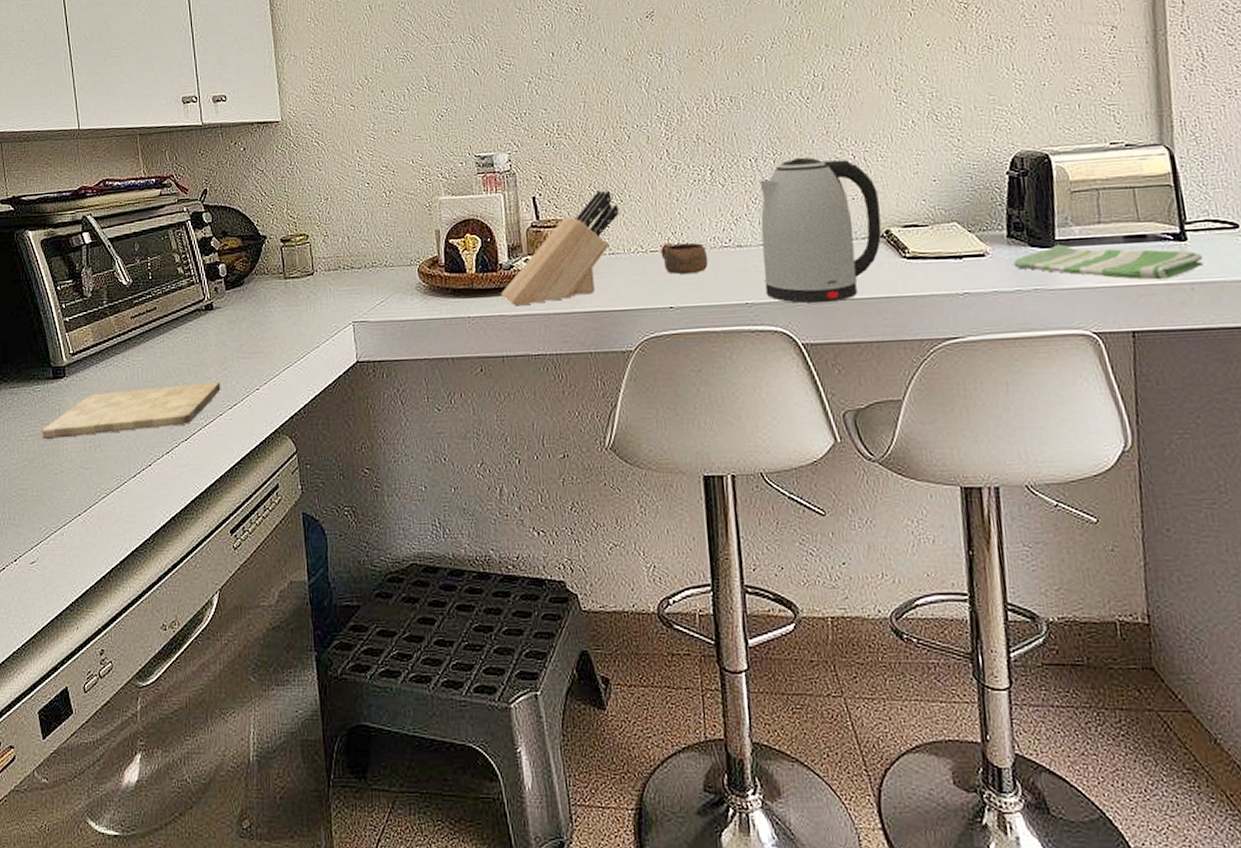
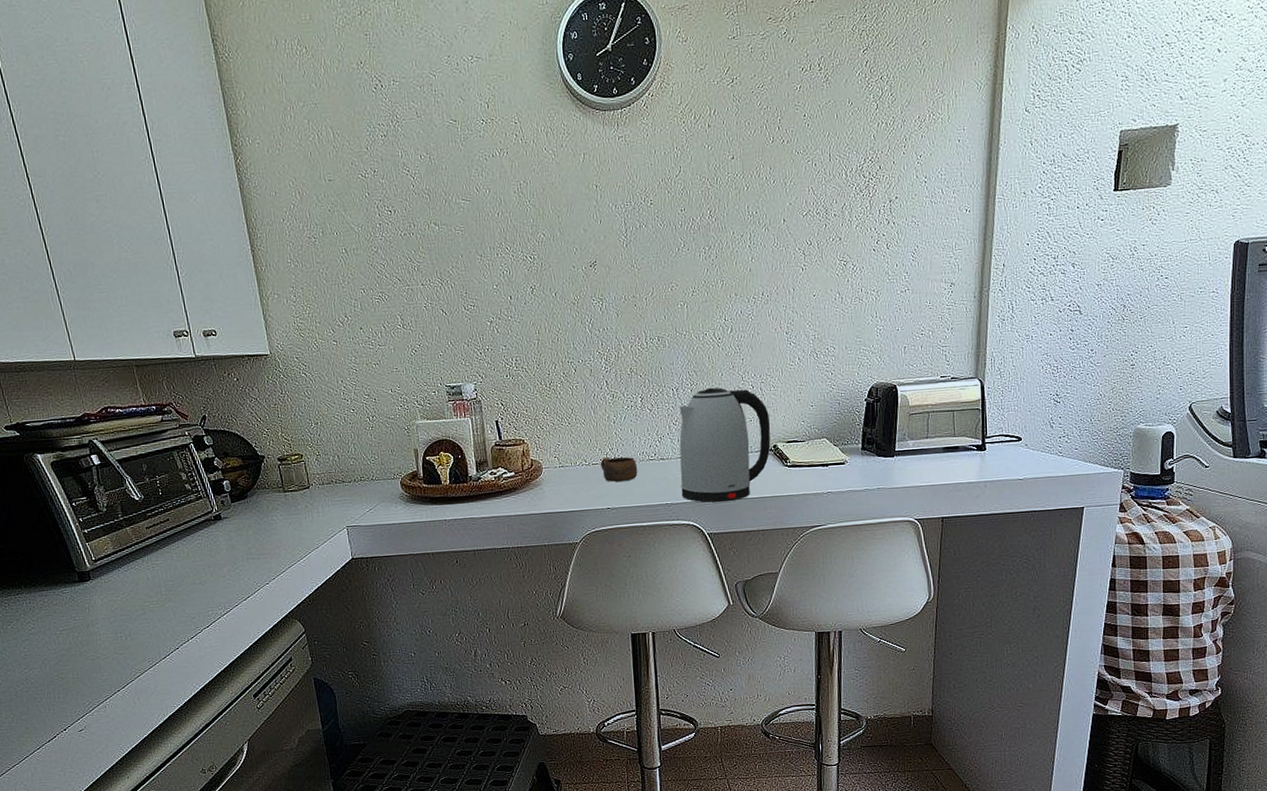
cutting board: present [42,382,221,440] -> none [74,579,235,633]
knife block: present [500,190,619,306] -> none [471,415,567,510]
dish towel: present [1013,244,1204,280] -> none [864,454,995,480]

